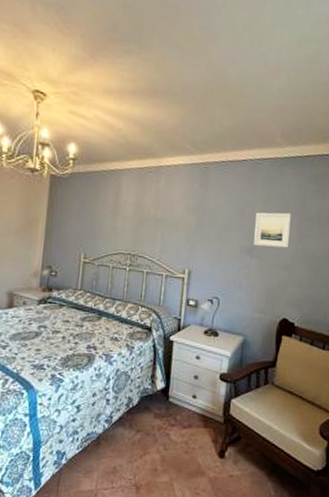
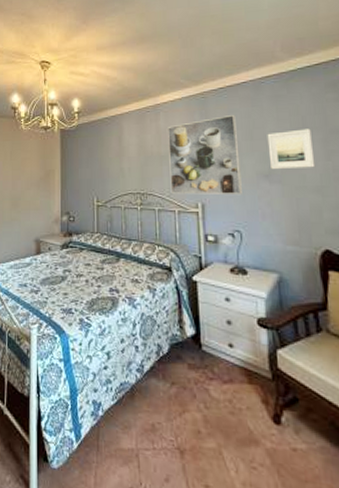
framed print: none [161,189,232,265] -> present [168,115,242,195]

